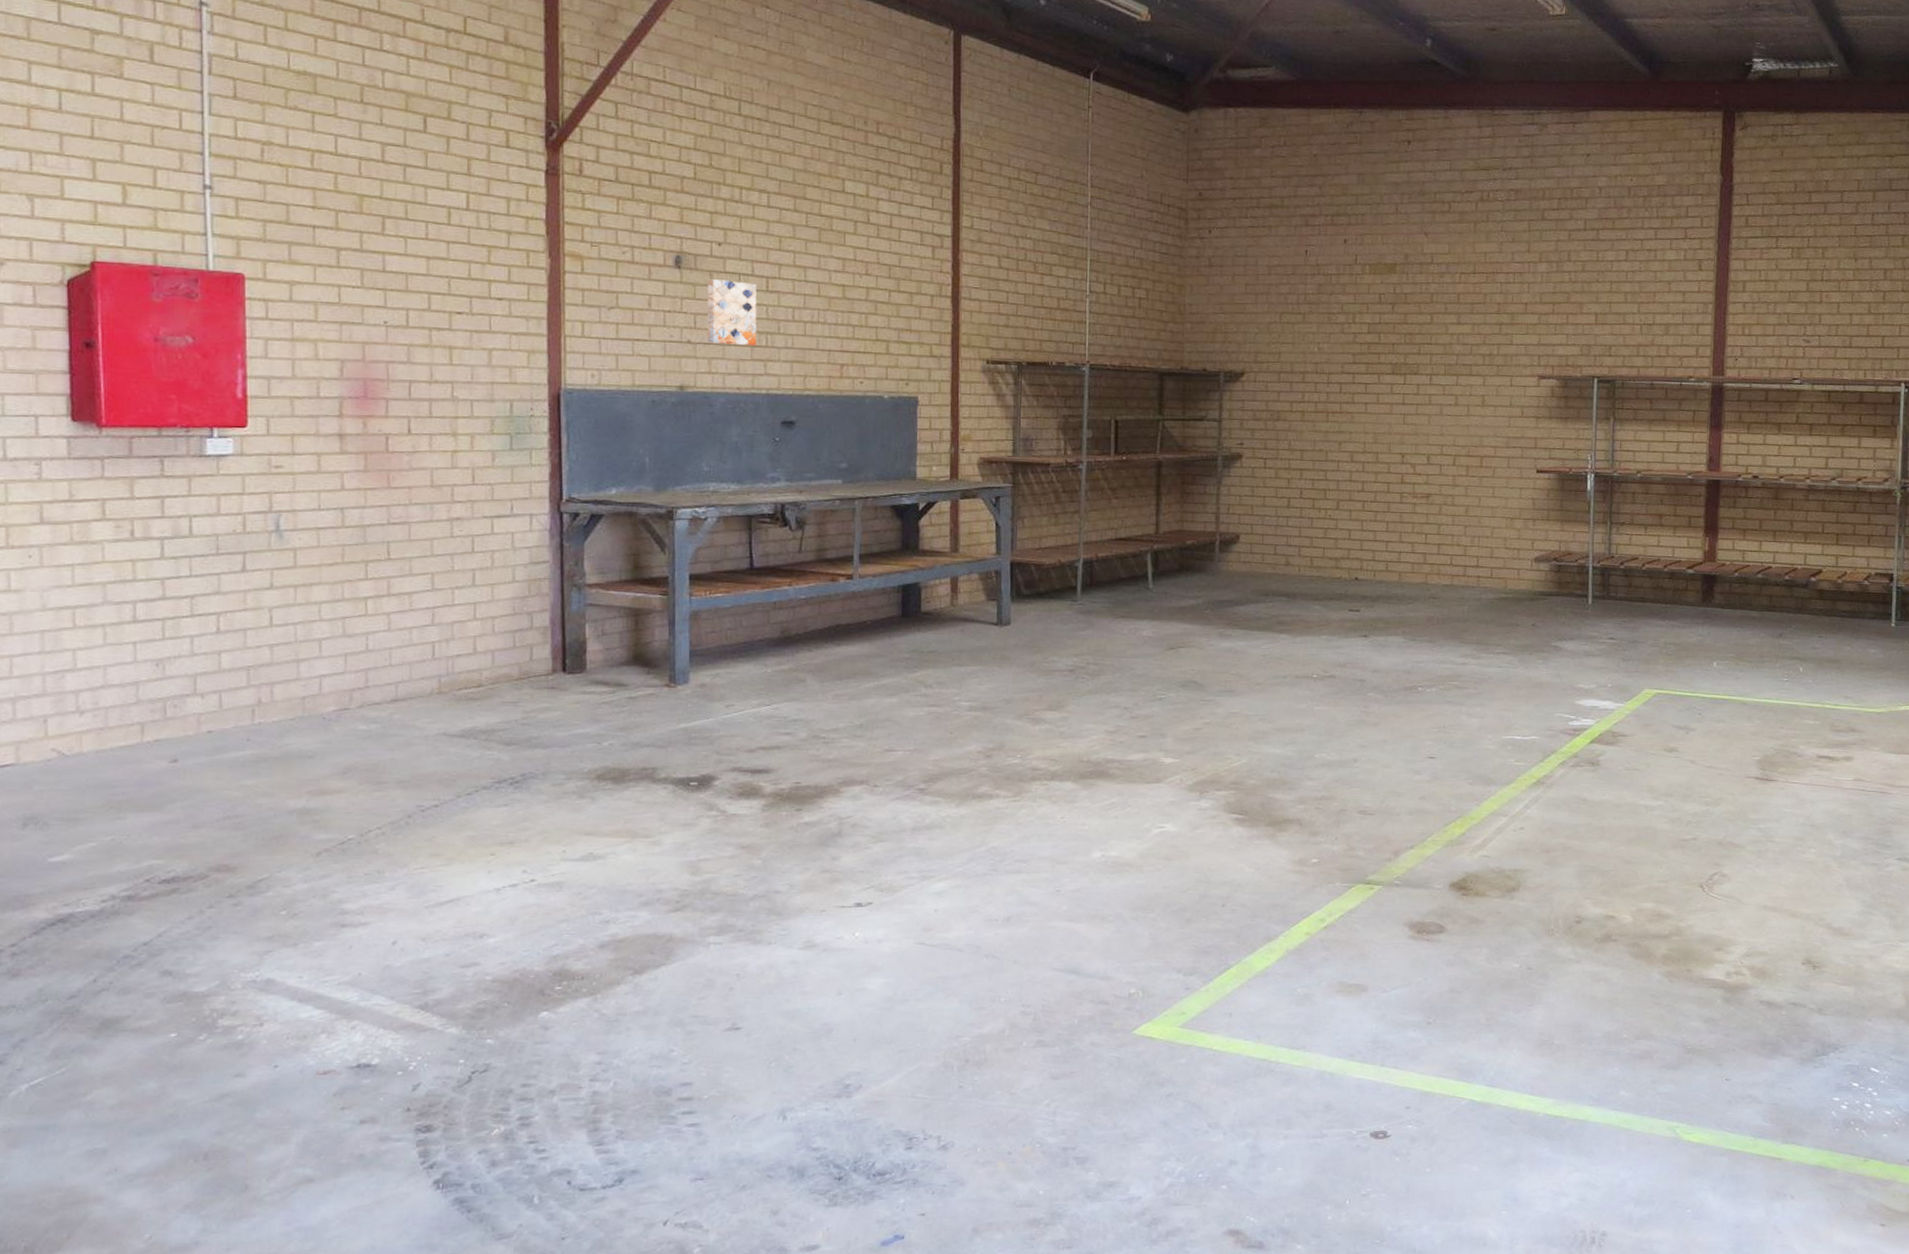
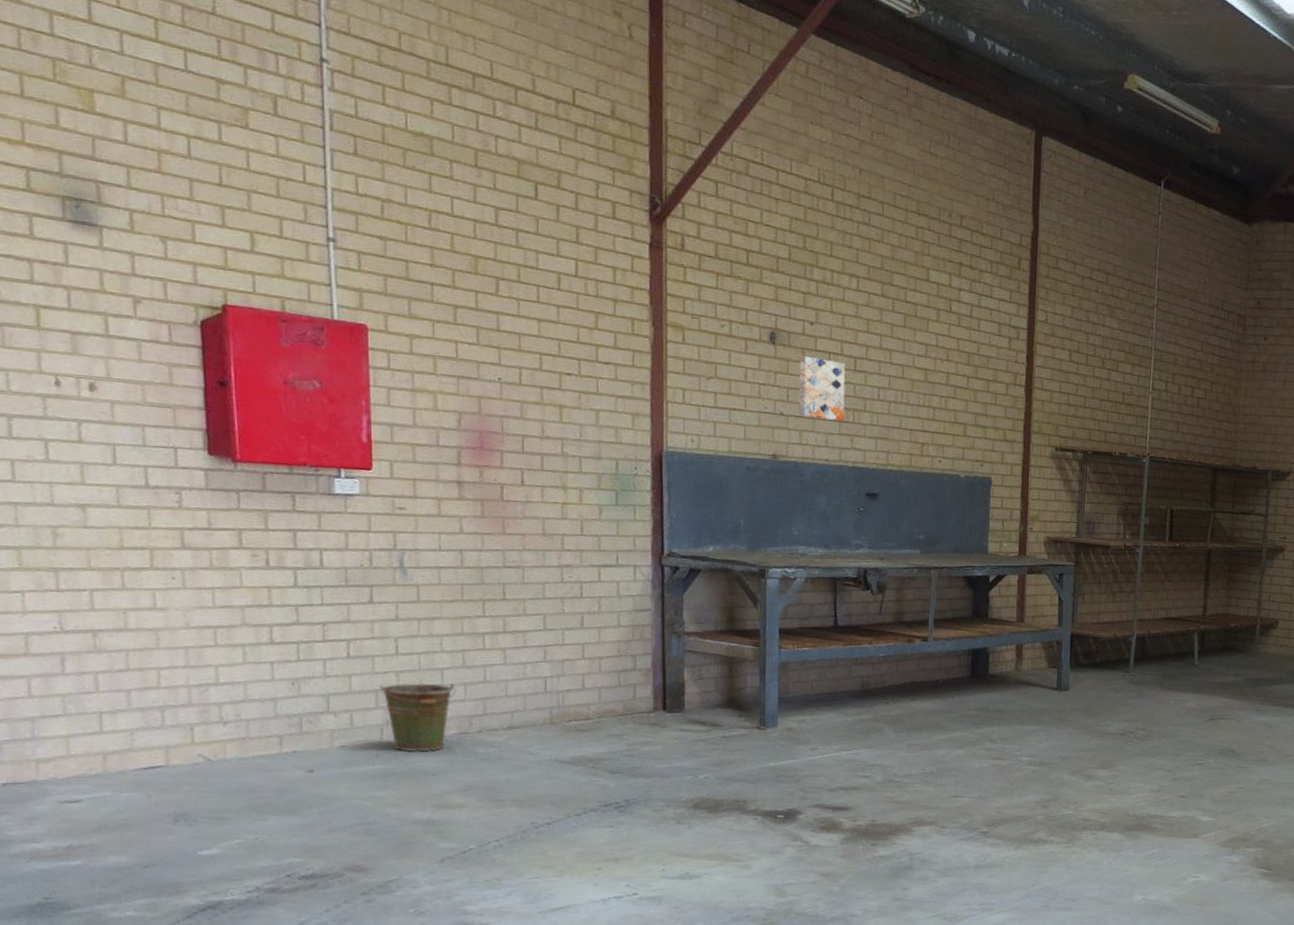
bucket: none [251,655,336,733] -> present [379,683,457,752]

